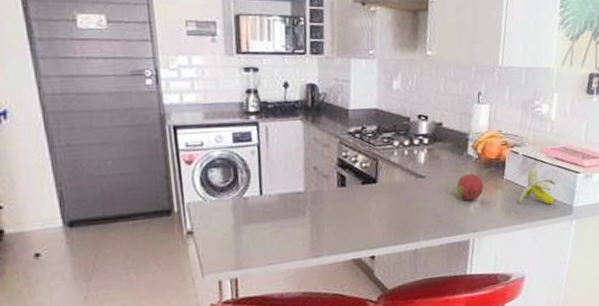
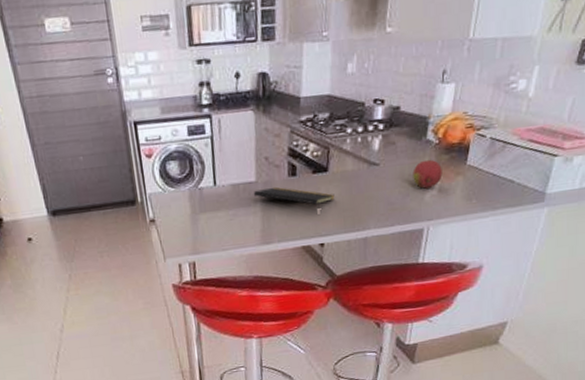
notepad: none [301,197,384,220] -> present [253,186,335,209]
banana: present [518,168,556,205] -> none [481,152,527,192]

